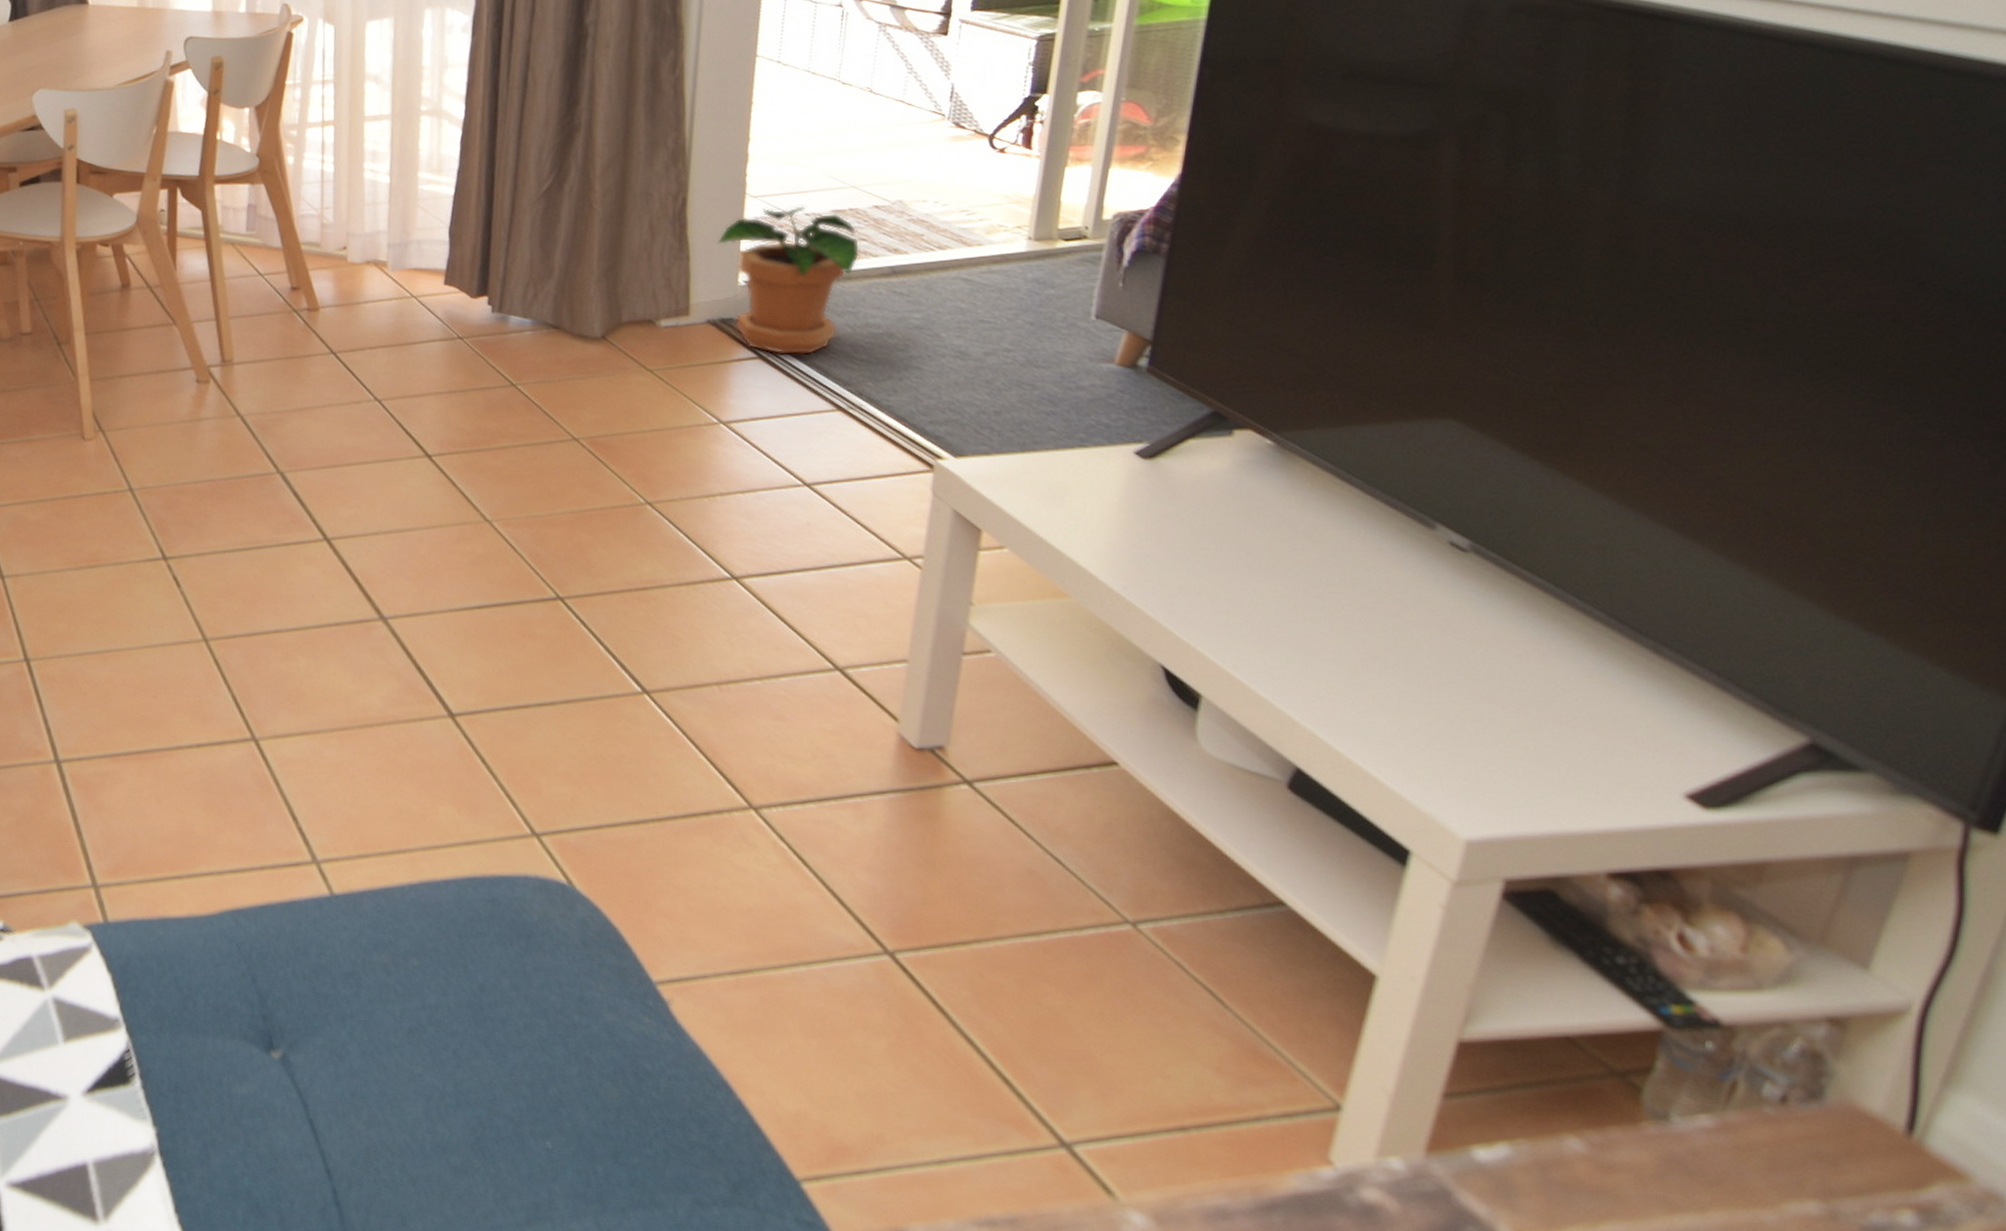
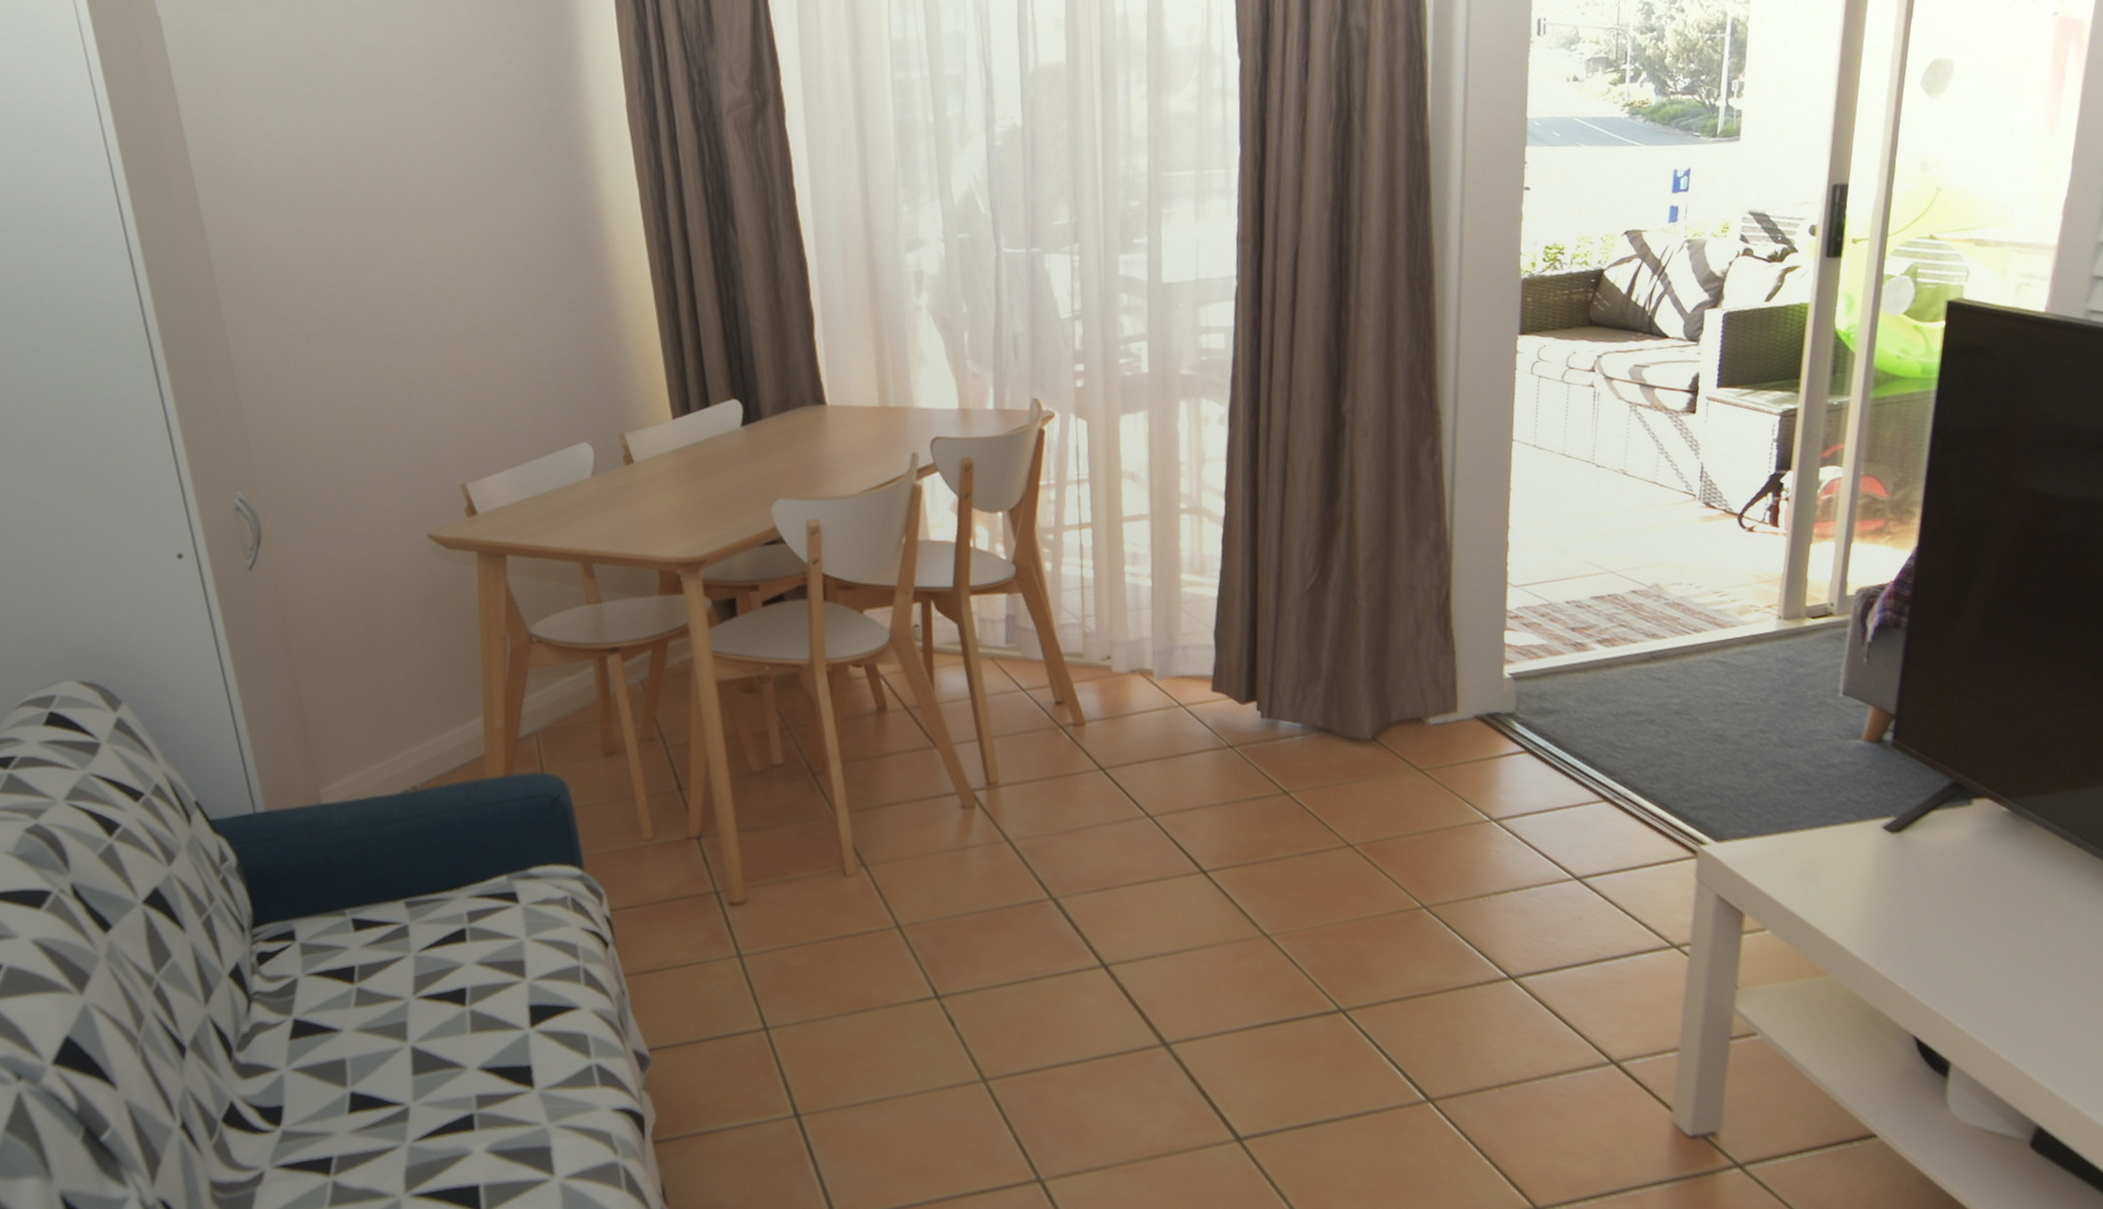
potted plant: present [717,206,860,355] -> none [1481,594,1620,748]

